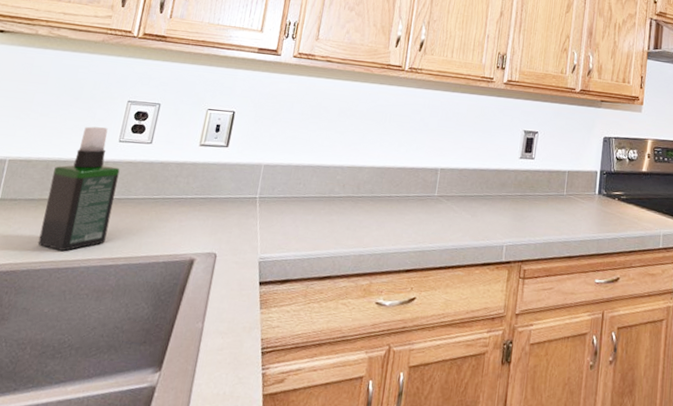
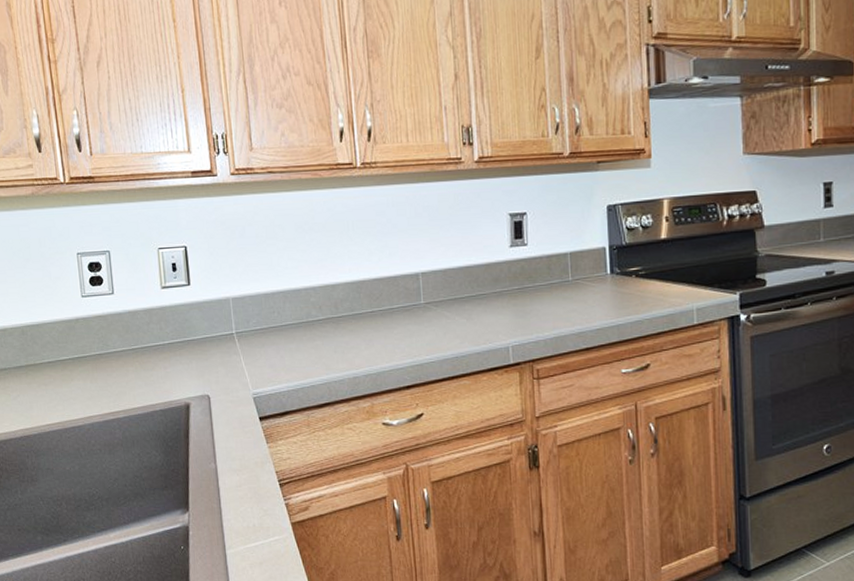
spray bottle: present [37,126,120,251] -> none [30,285,100,412]

